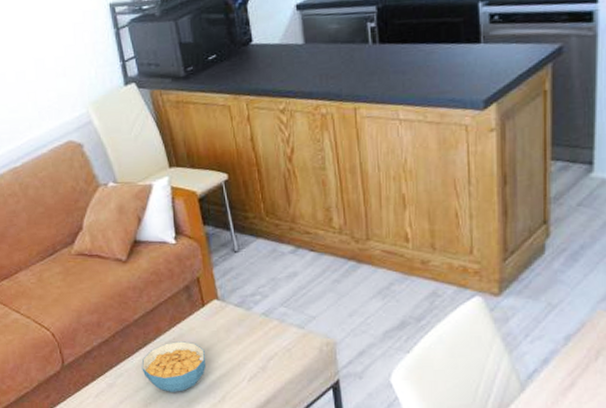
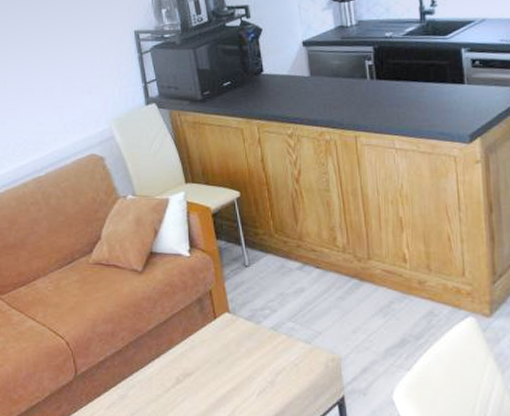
cereal bowl: present [141,341,205,392] -> none [154,353,216,405]

